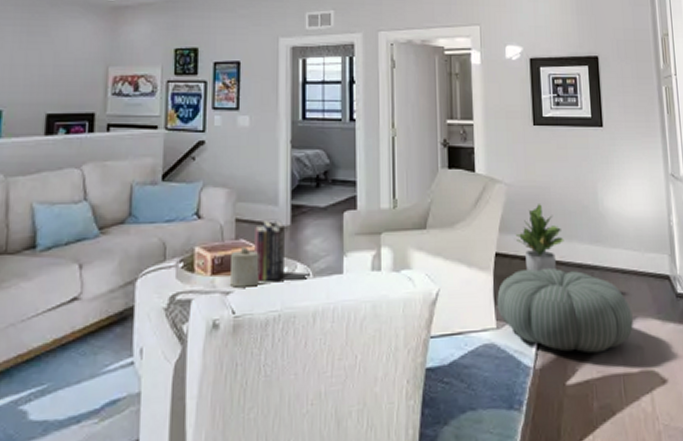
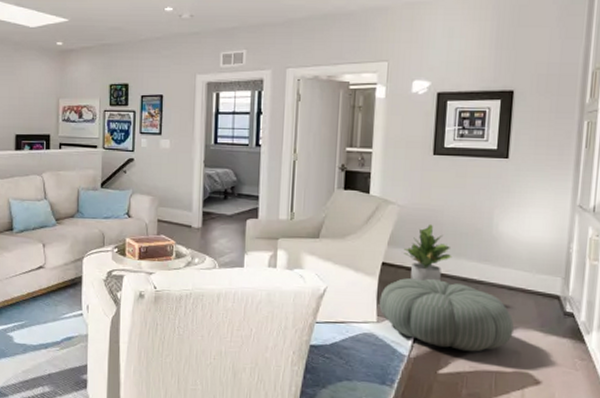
candle: present [230,247,259,288] -> none [153,241,176,271]
books: present [255,220,284,281] -> none [172,222,197,268]

